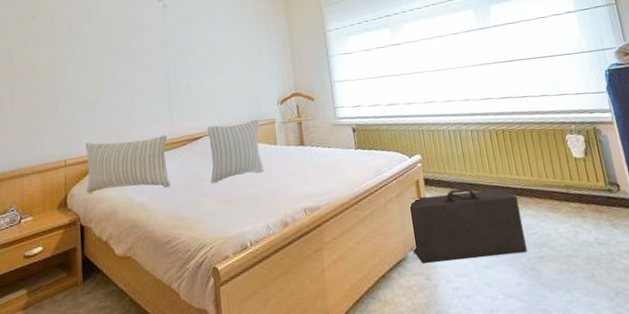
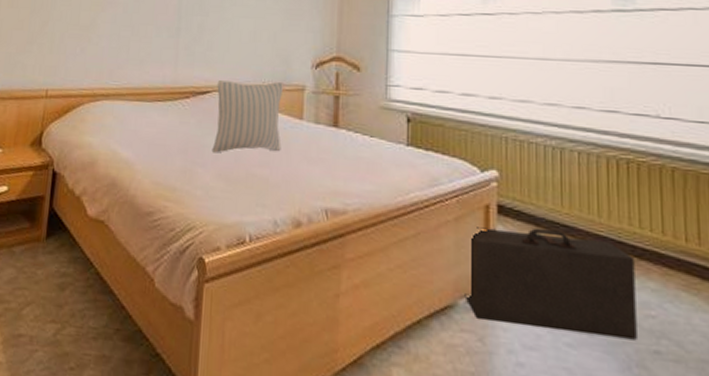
pillow: present [85,135,171,193] -> none [65,74,168,147]

